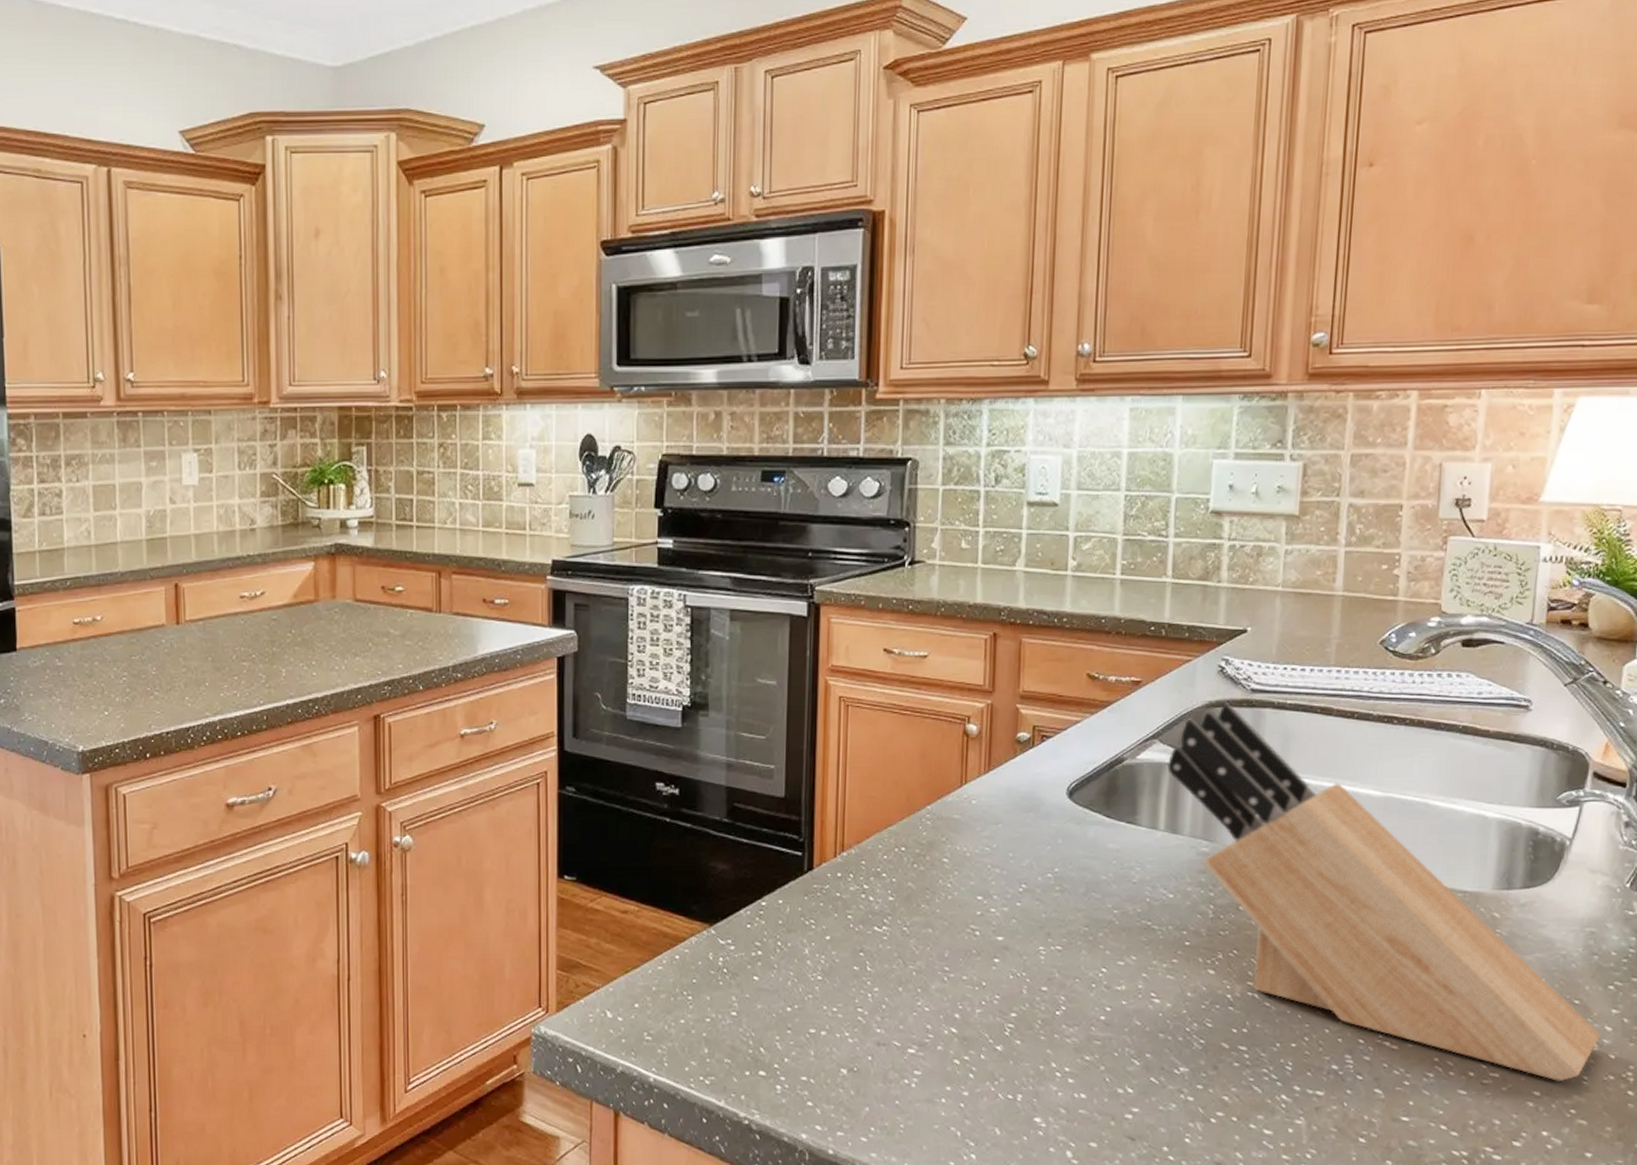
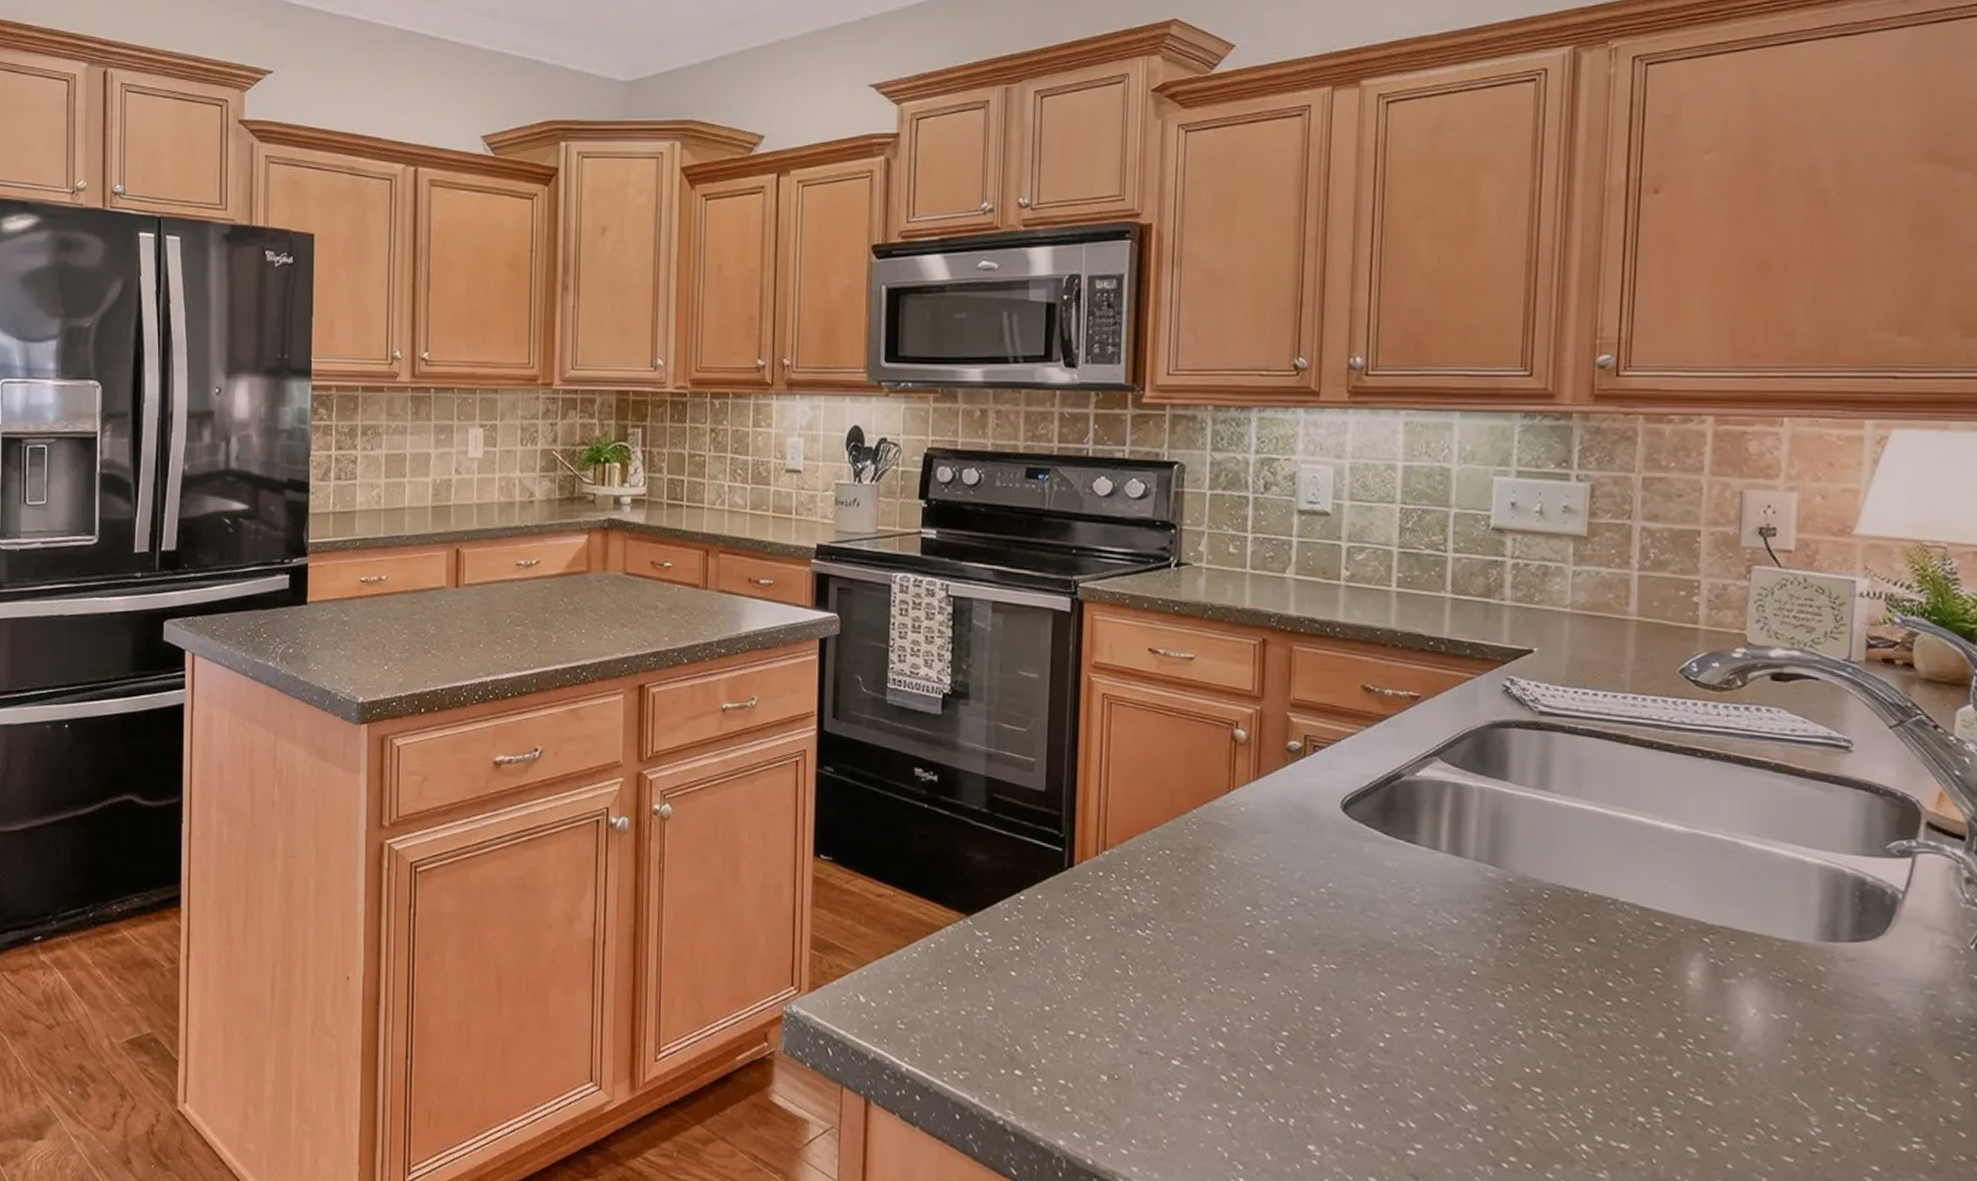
knife block: present [1167,703,1601,1081] -> none [1449,724,1948,1157]

